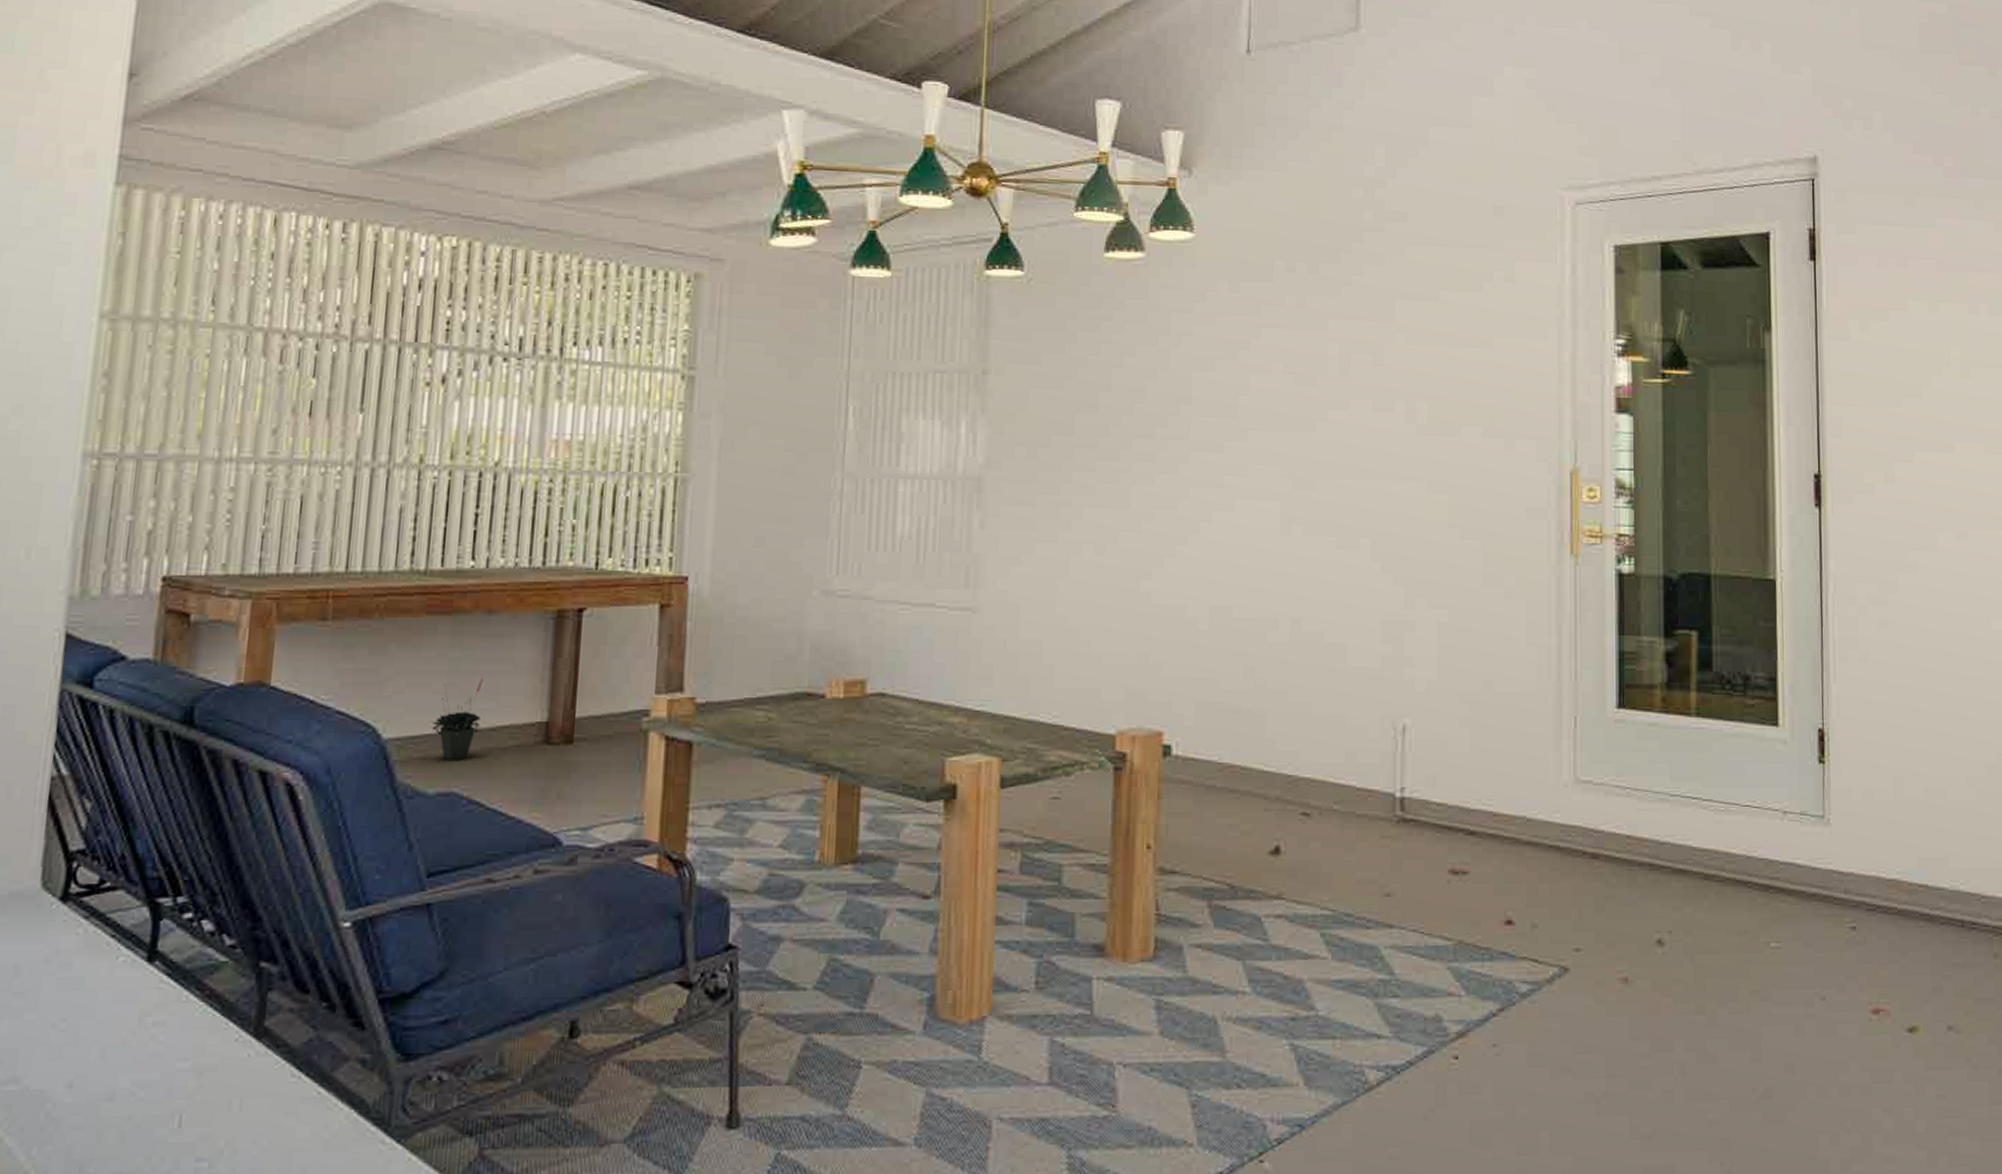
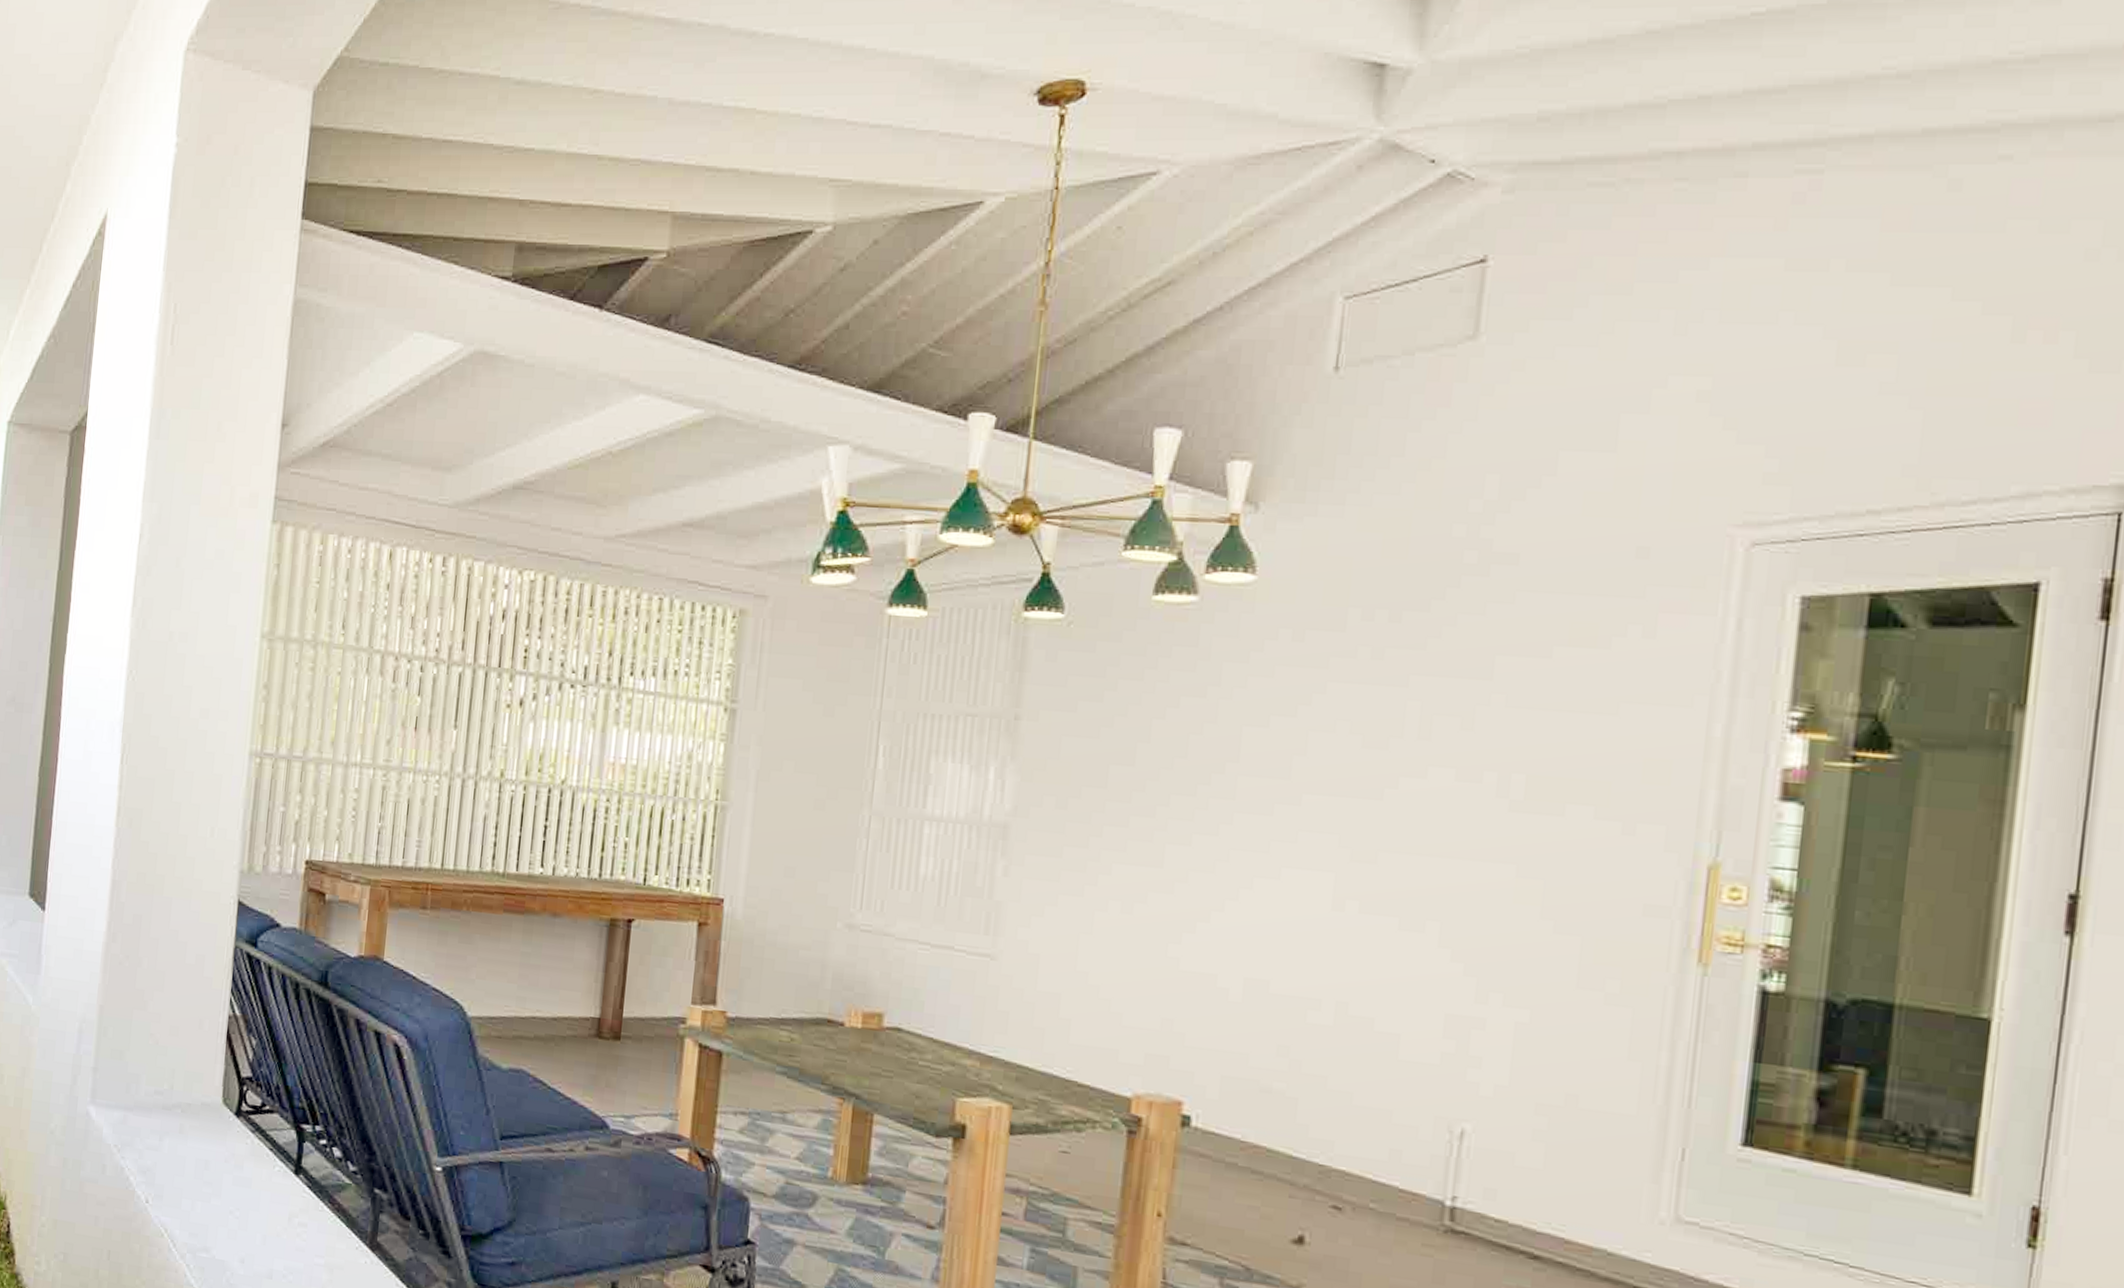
potted plant: present [432,678,483,760] -> none [506,973,548,1042]

